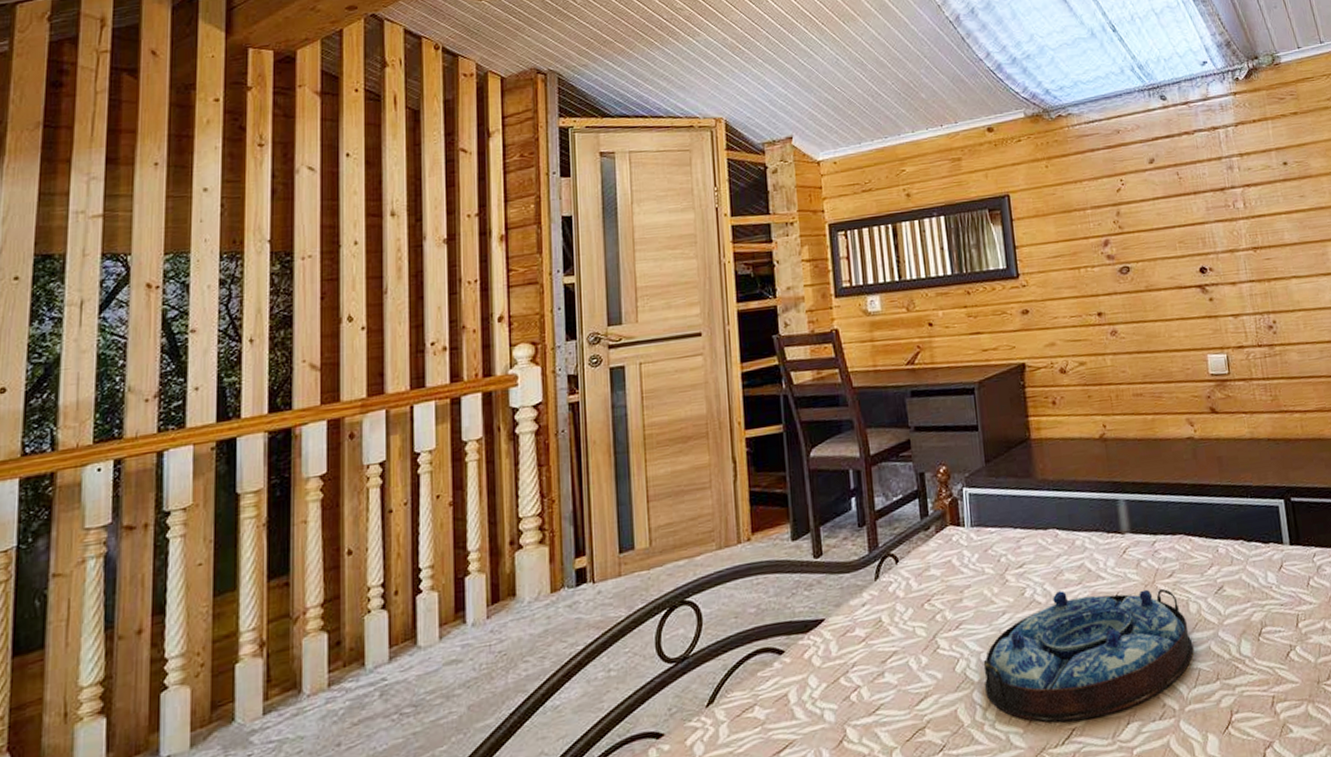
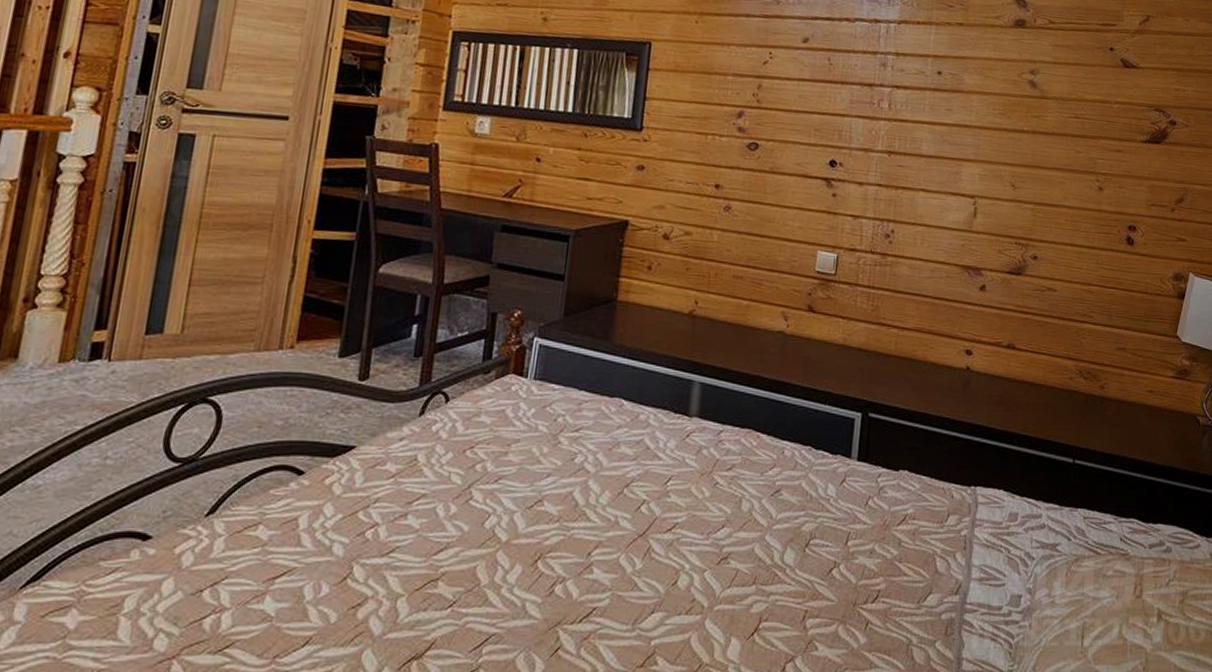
serving tray: present [983,588,1194,722] -> none [511,463,737,601]

